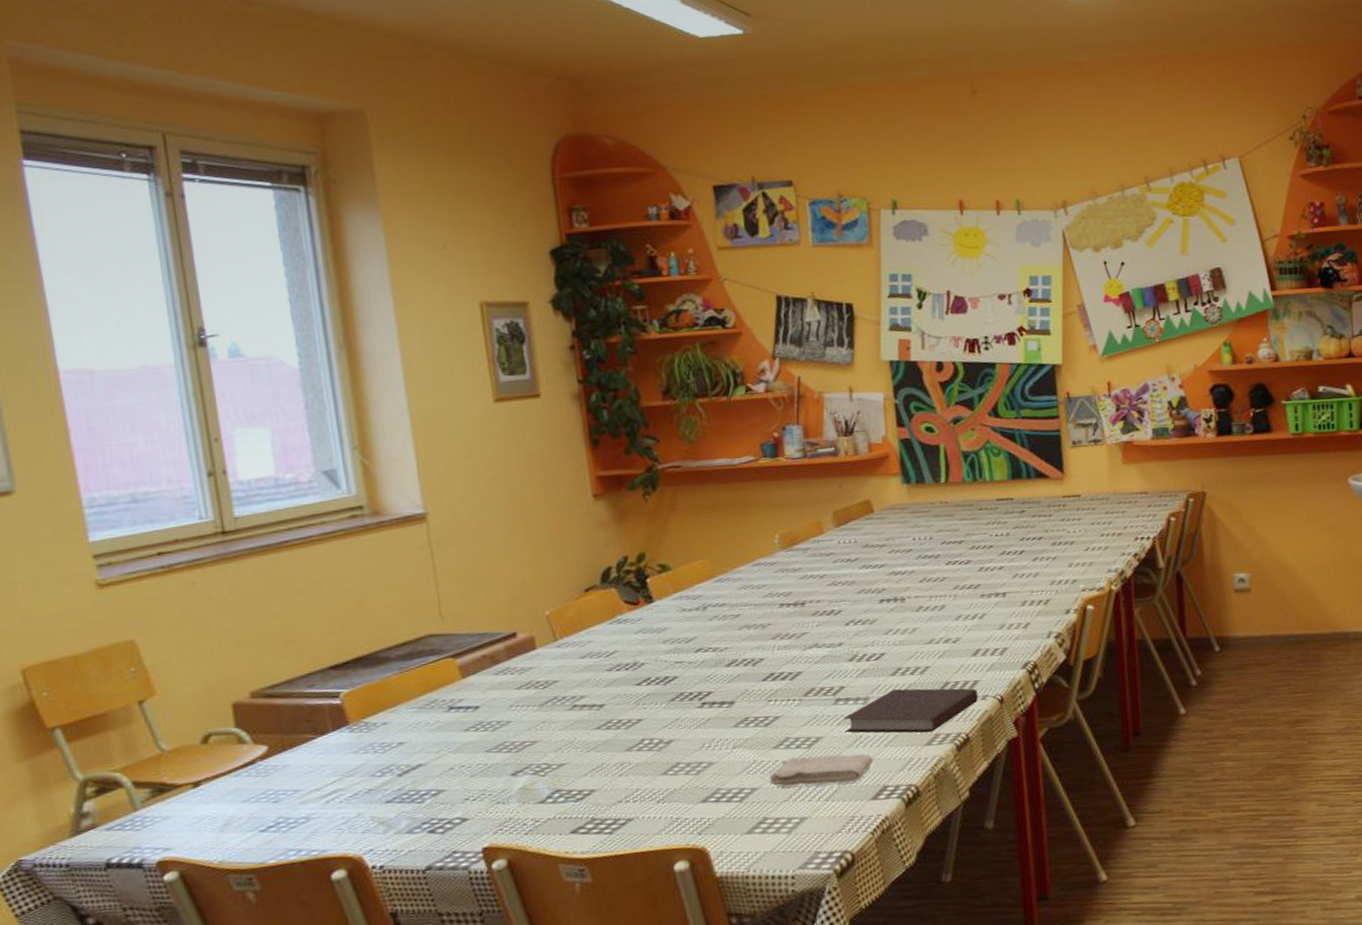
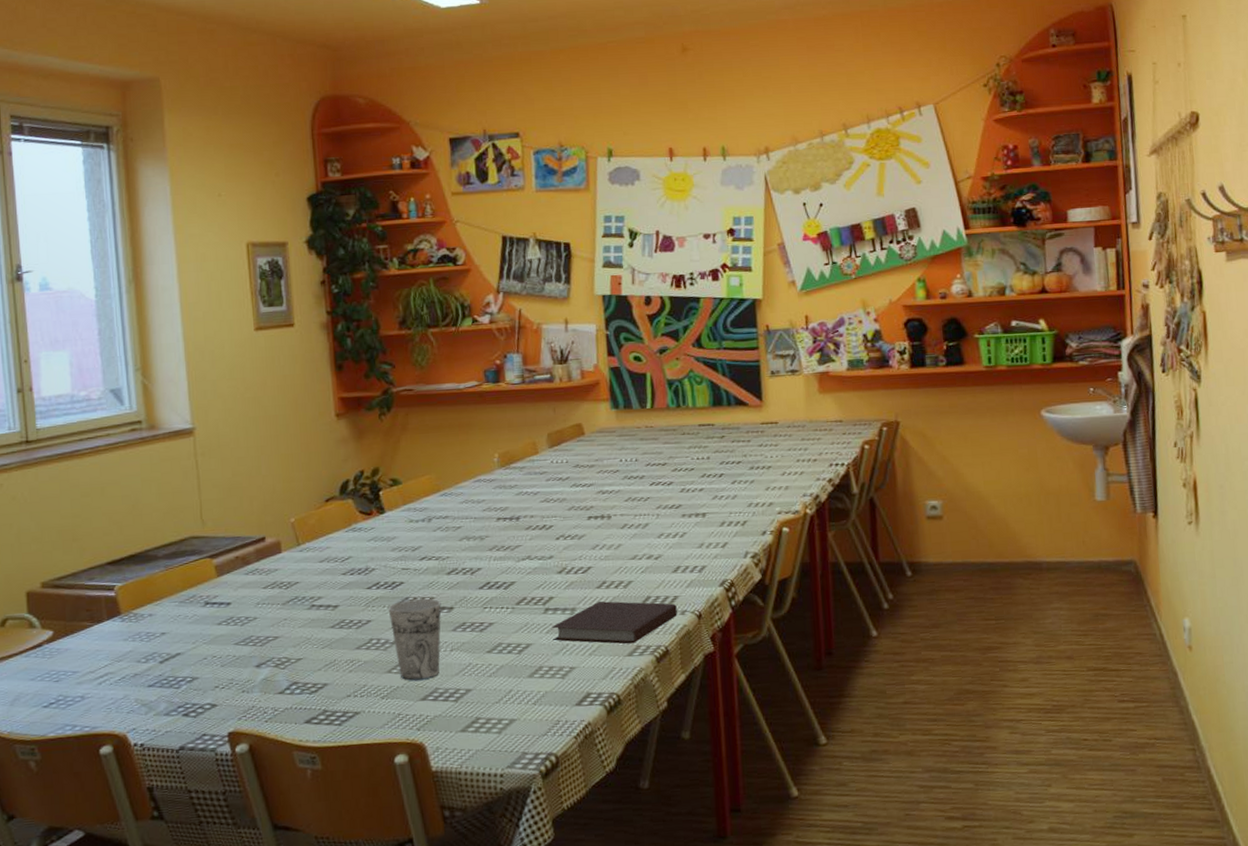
cup: none [661,693,722,782] -> present [388,598,442,681]
washcloth: present [769,754,873,788] -> none [482,661,578,690]

